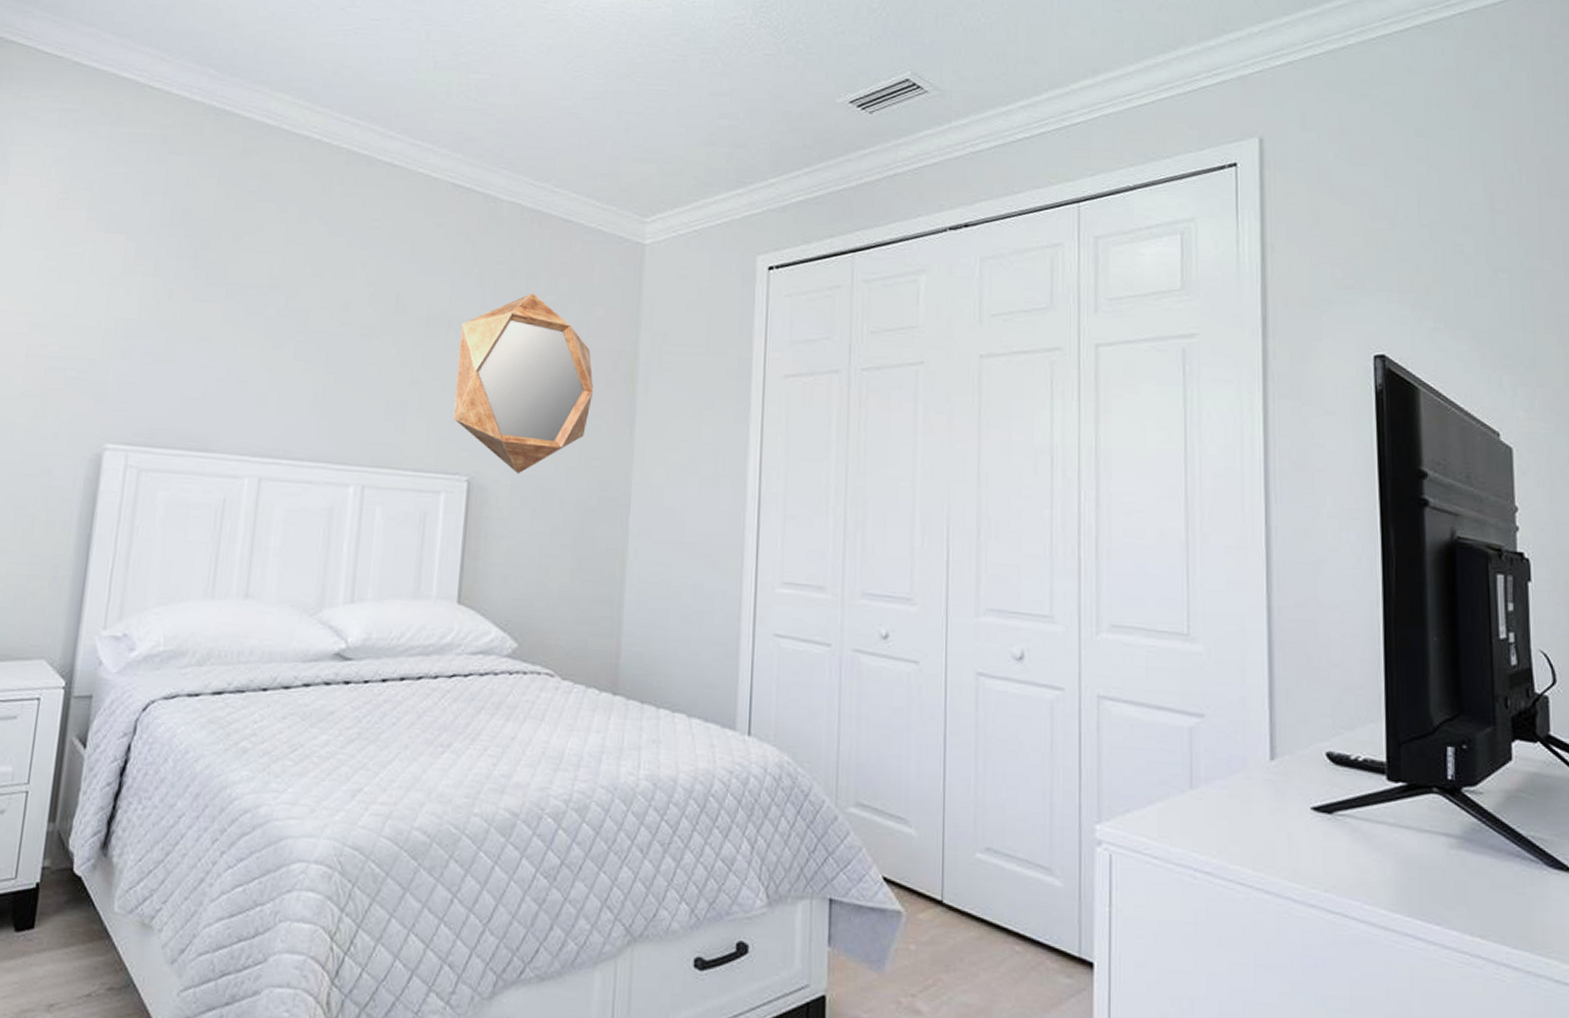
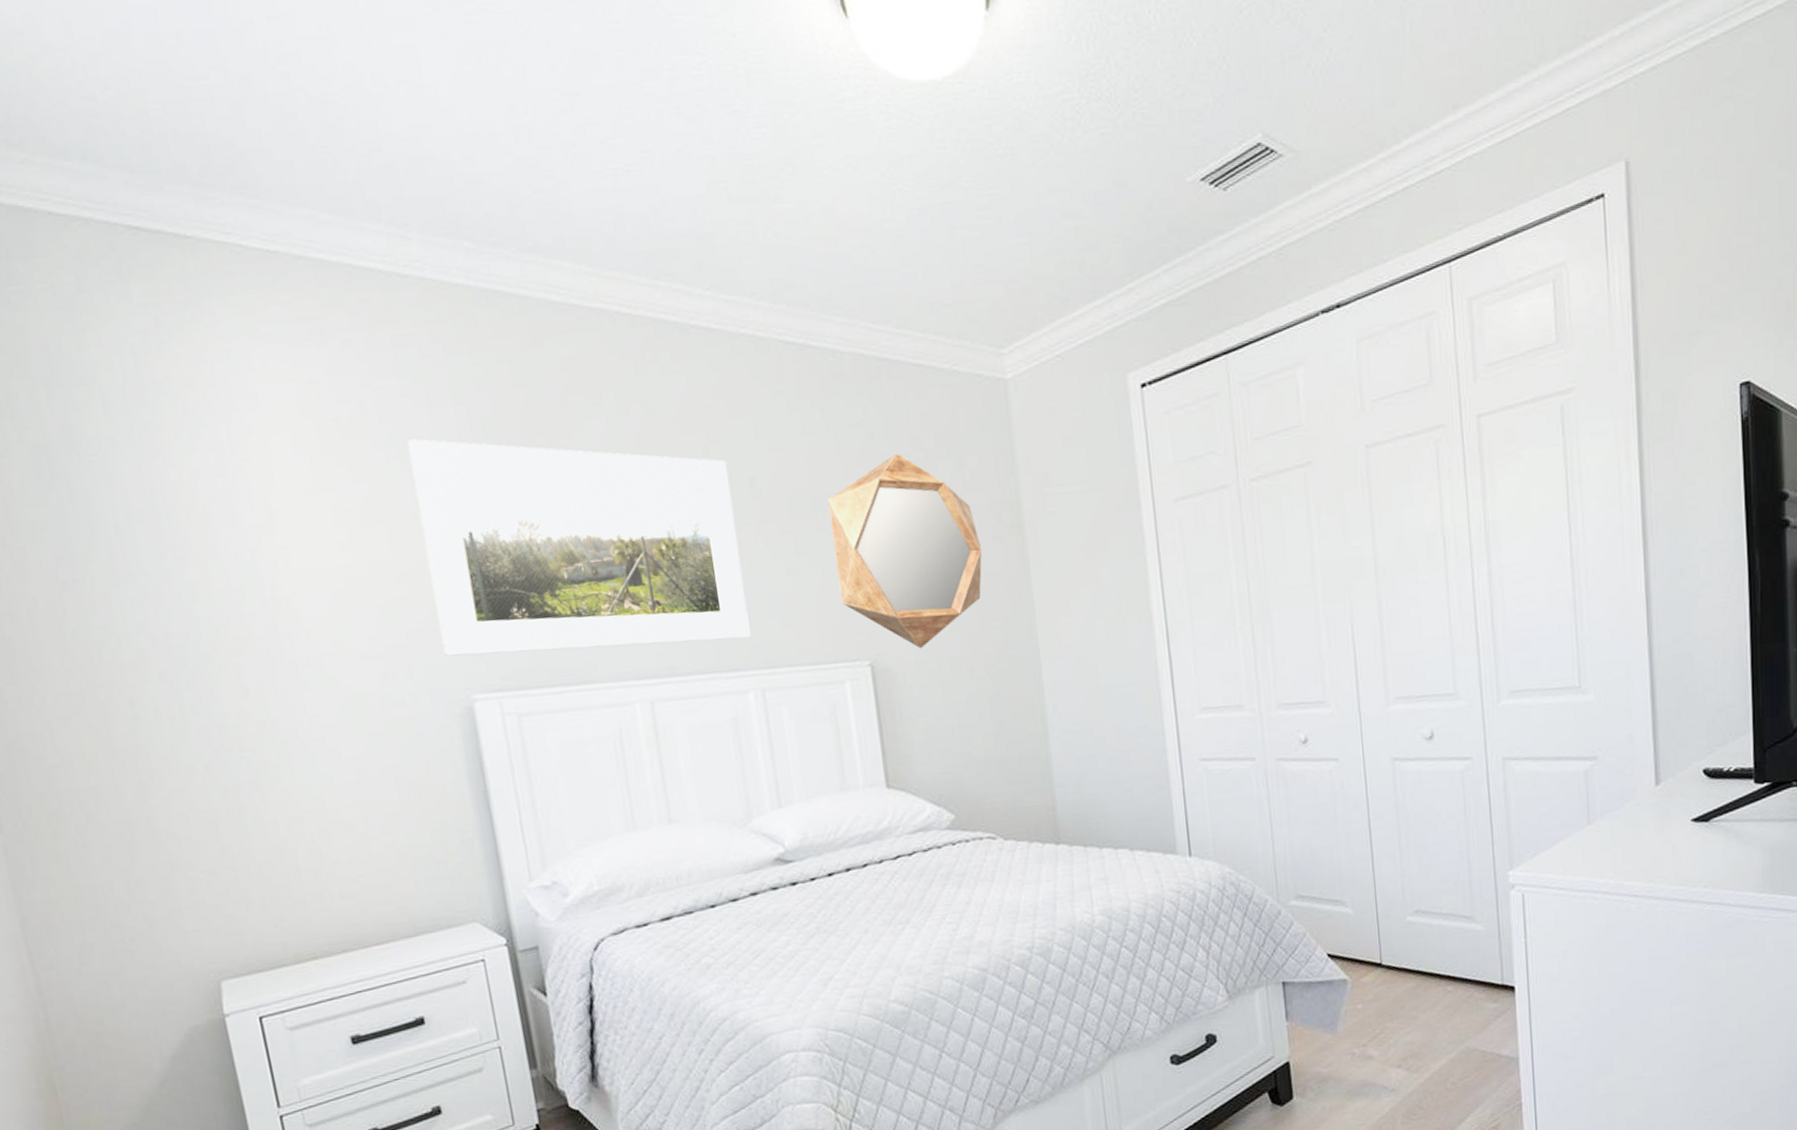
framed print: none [91,217,379,436] -> present [407,439,751,657]

